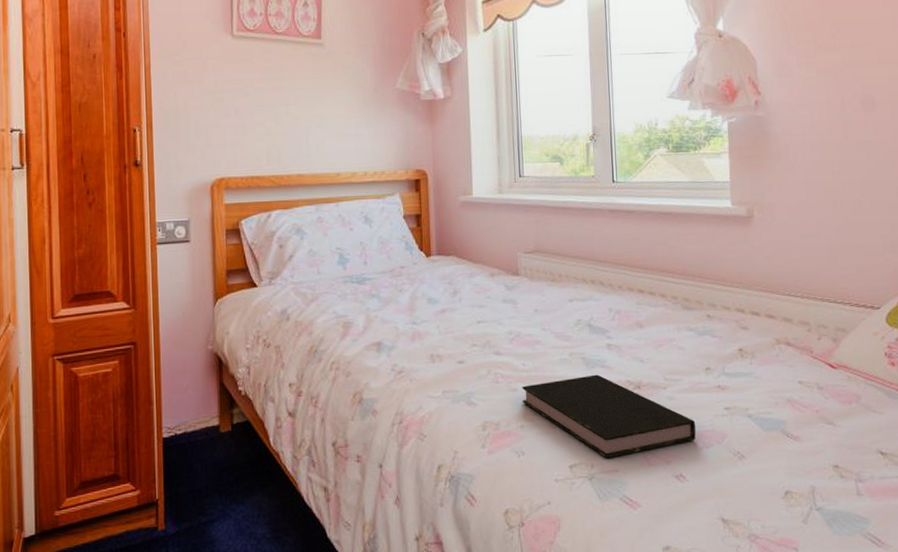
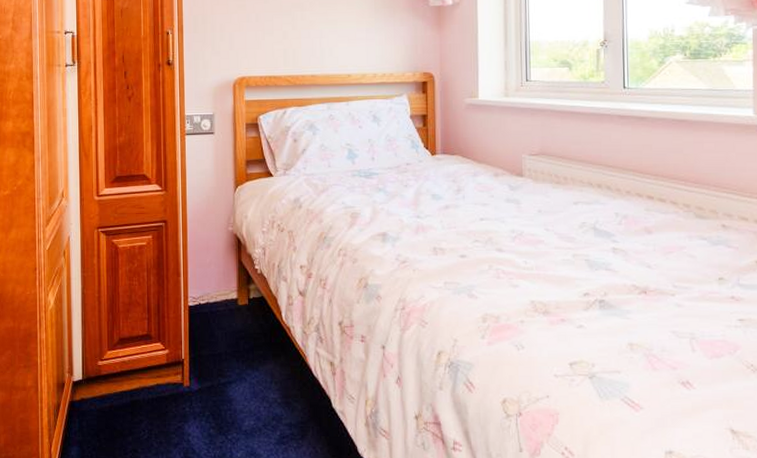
book: present [522,374,696,458] -> none [523,277,705,359]

